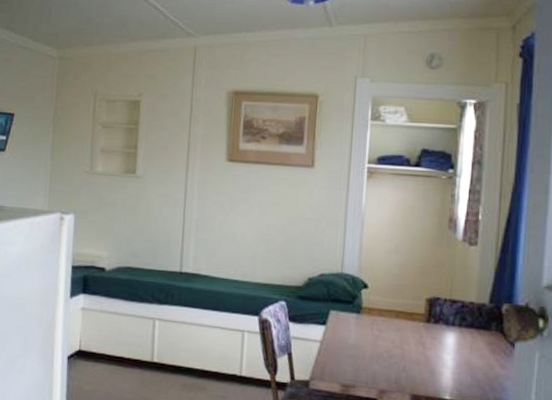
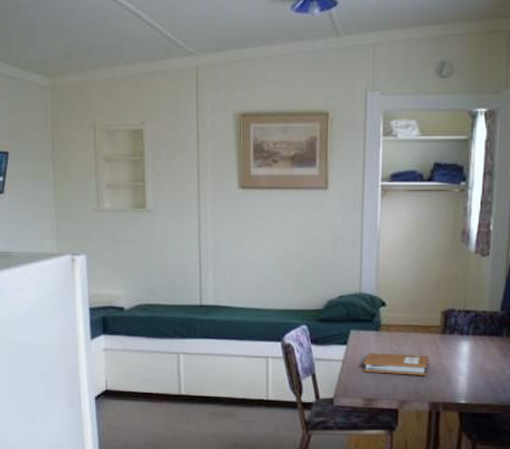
notebook: none [341,335,414,365] -> present [363,353,431,375]

